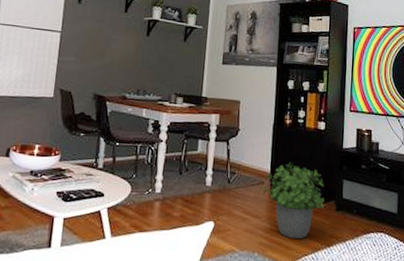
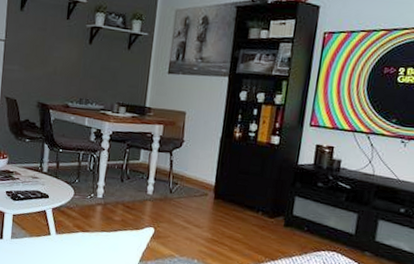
potted plant: present [263,161,324,240] -> none [205,175,273,251]

